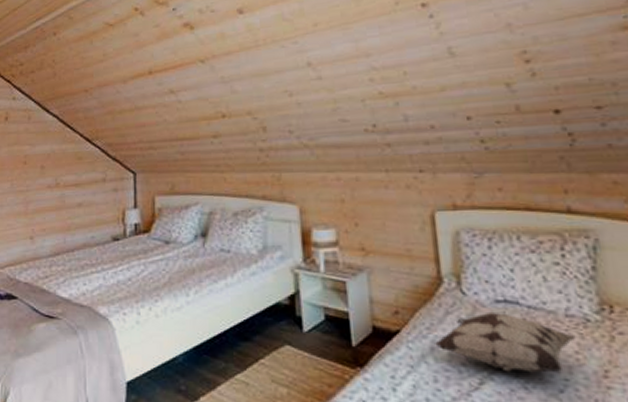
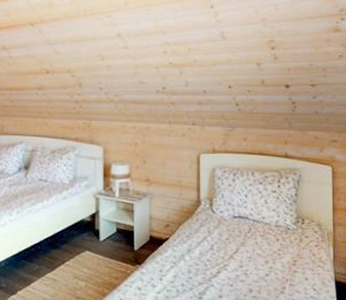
decorative pillow: present [433,311,575,374] -> none [190,224,279,264]

